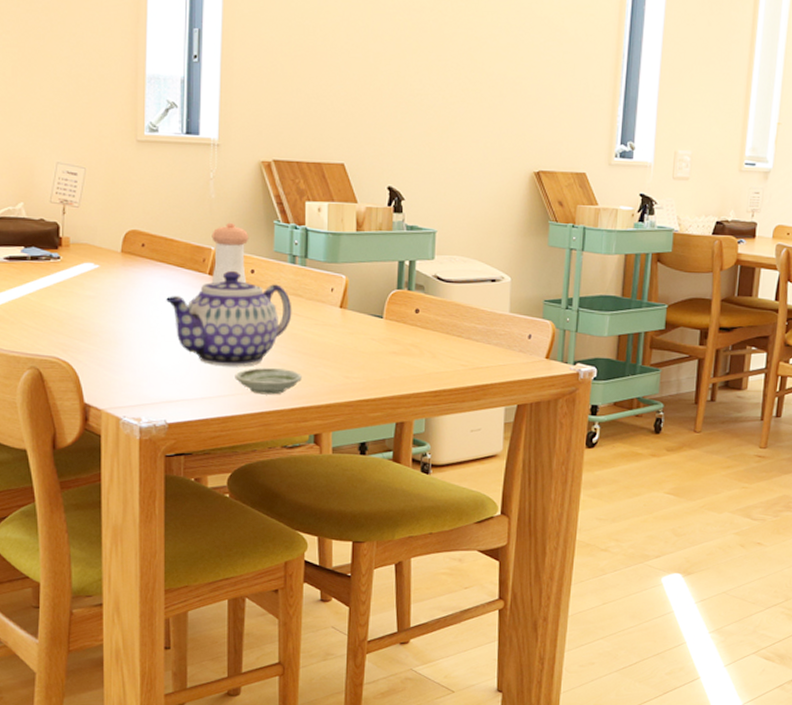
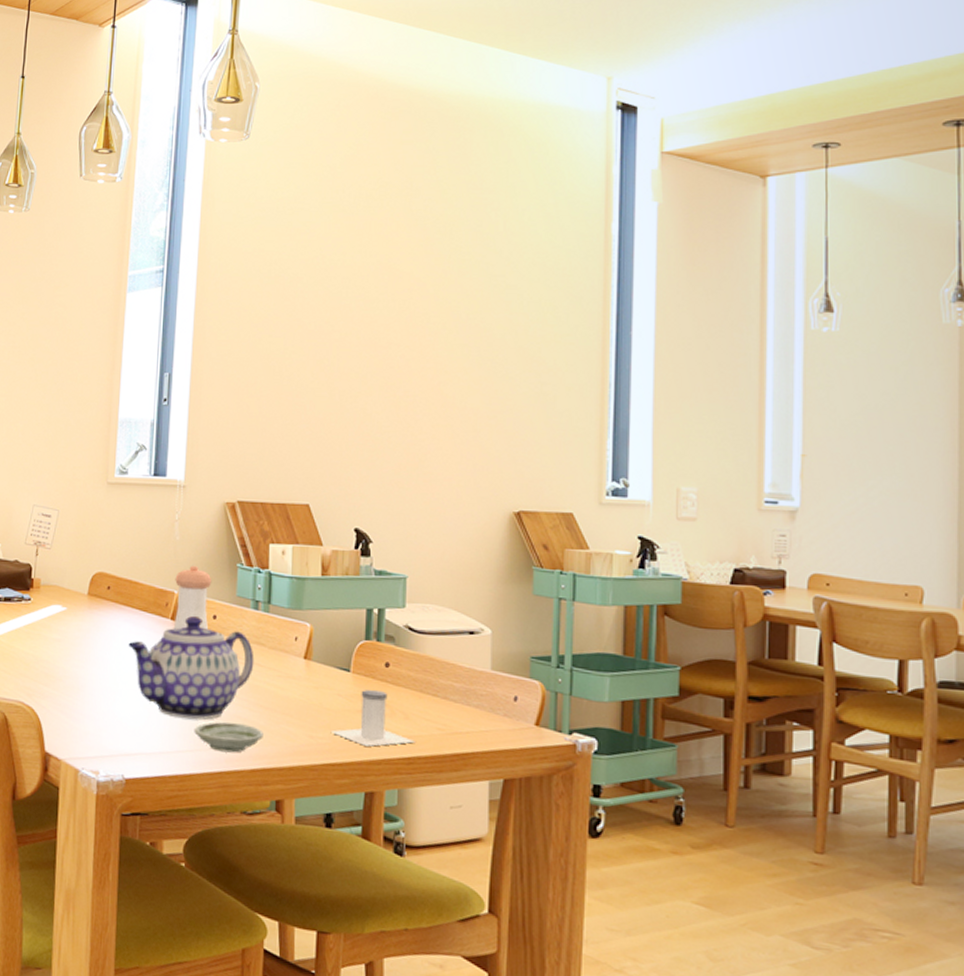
salt shaker: none [364,333,441,383] -> present [330,689,415,747]

